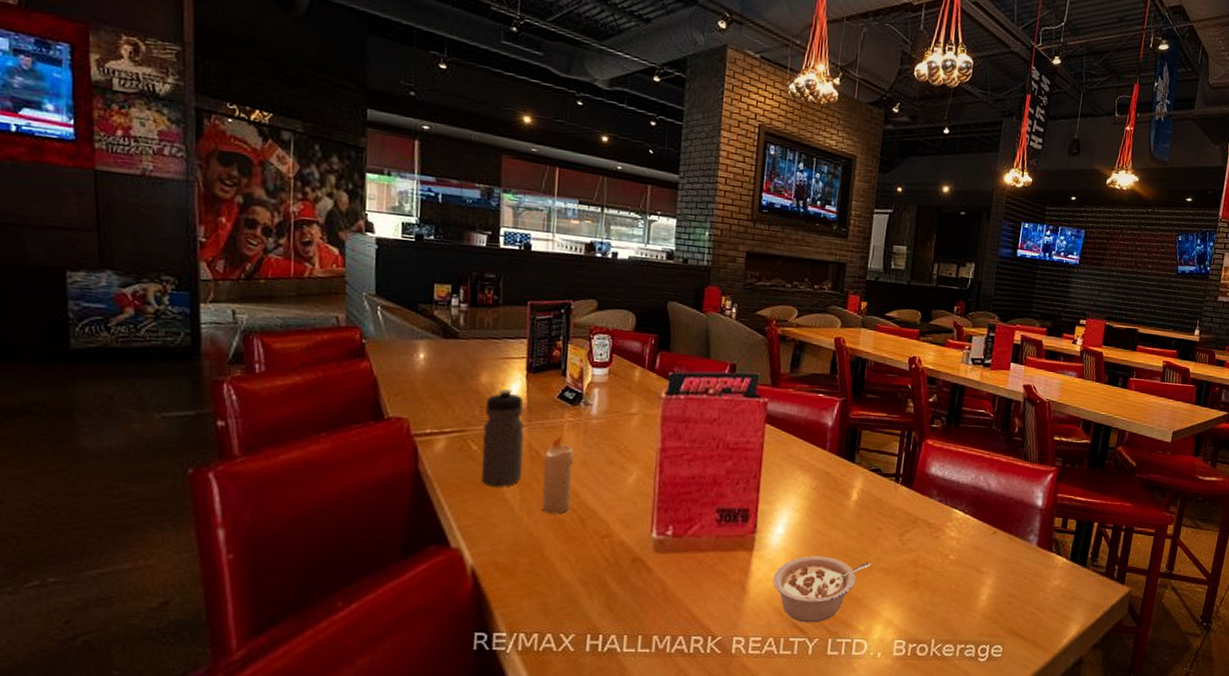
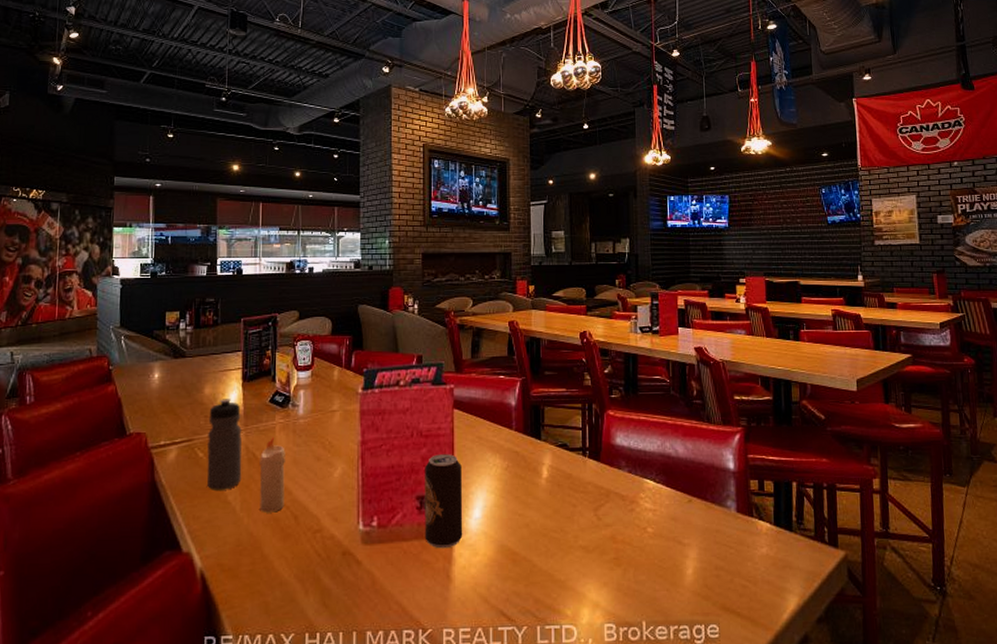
beverage can: none [722,468,768,562] -> present [425,454,463,549]
legume: present [772,555,871,623] -> none [475,537,570,610]

